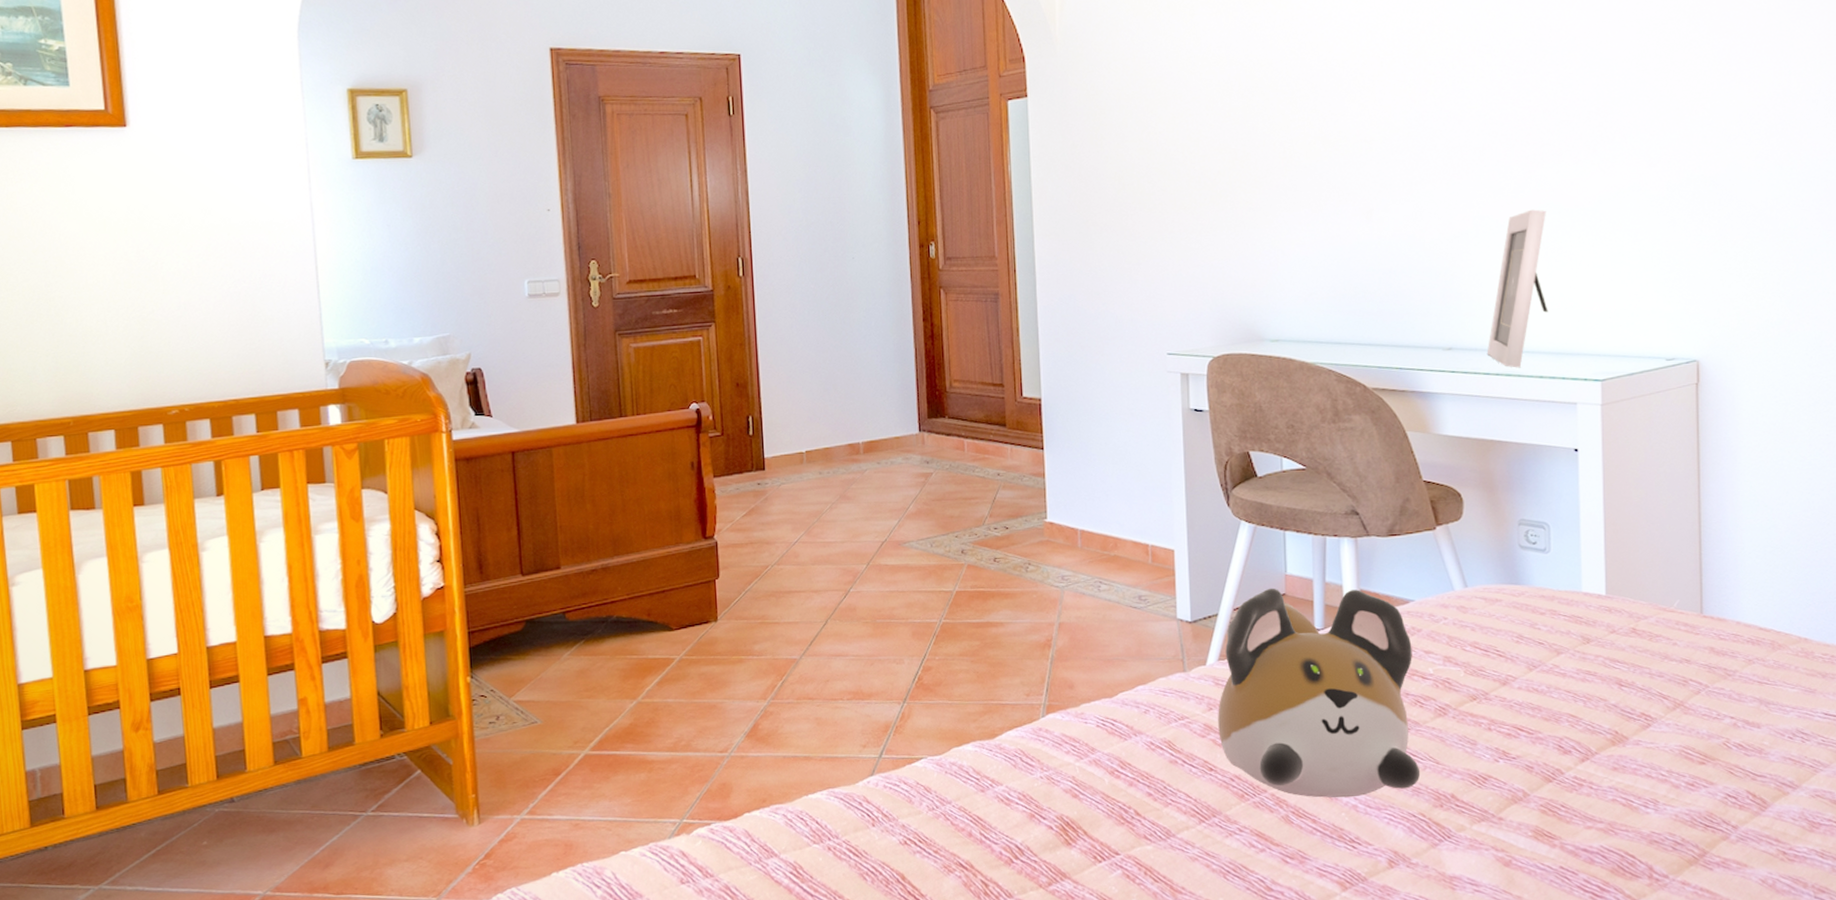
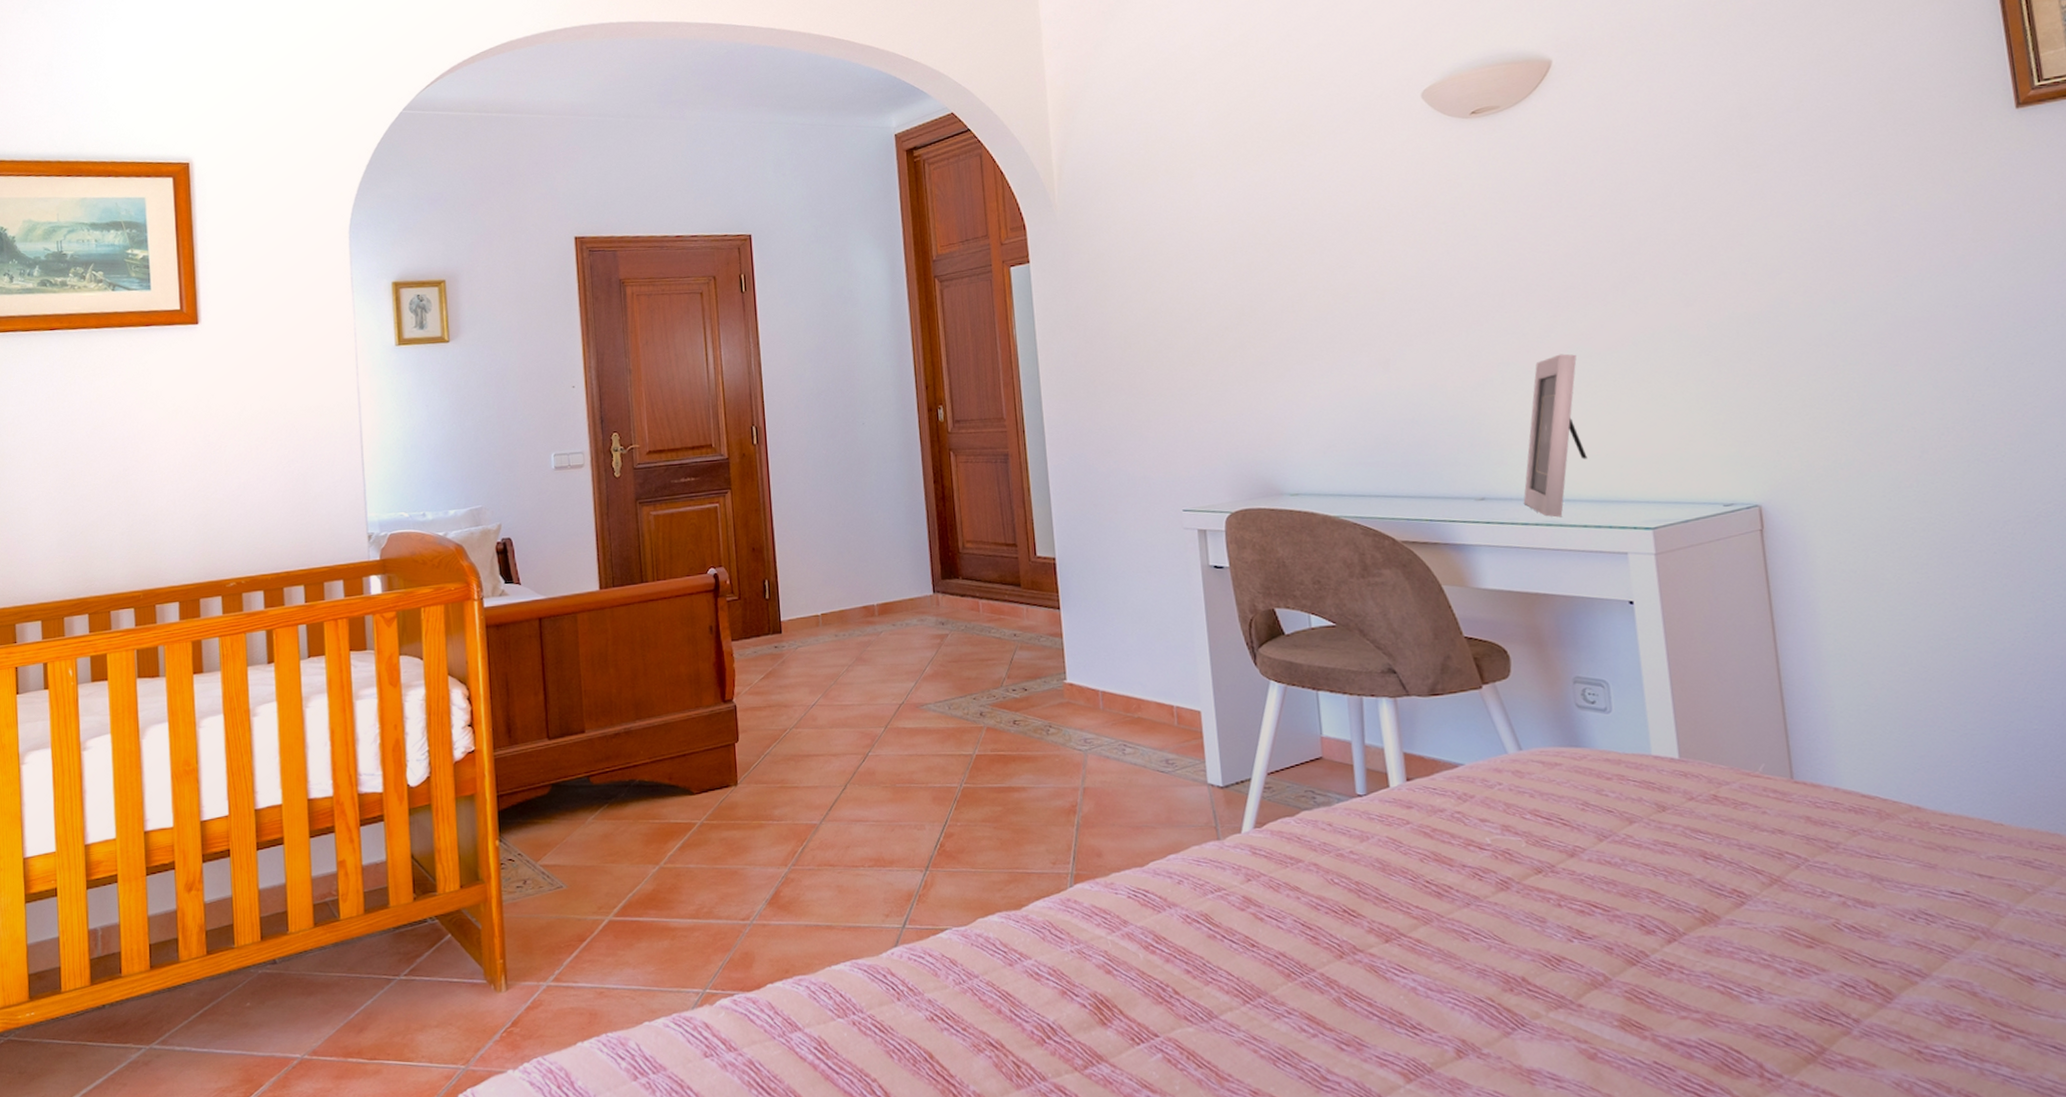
plush toy: present [1218,588,1421,798] -> none [1257,751,1485,979]

